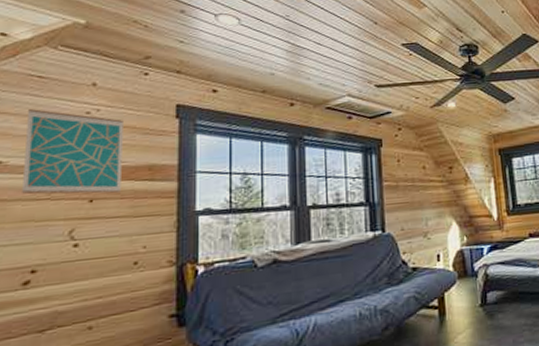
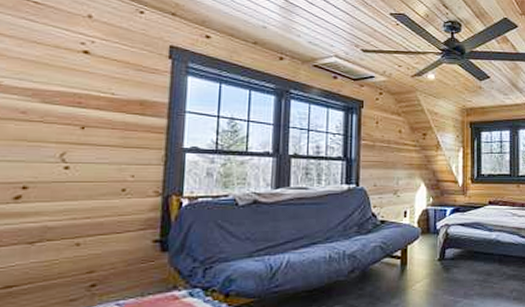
wall art: present [22,108,123,195] -> none [15,32,117,124]

